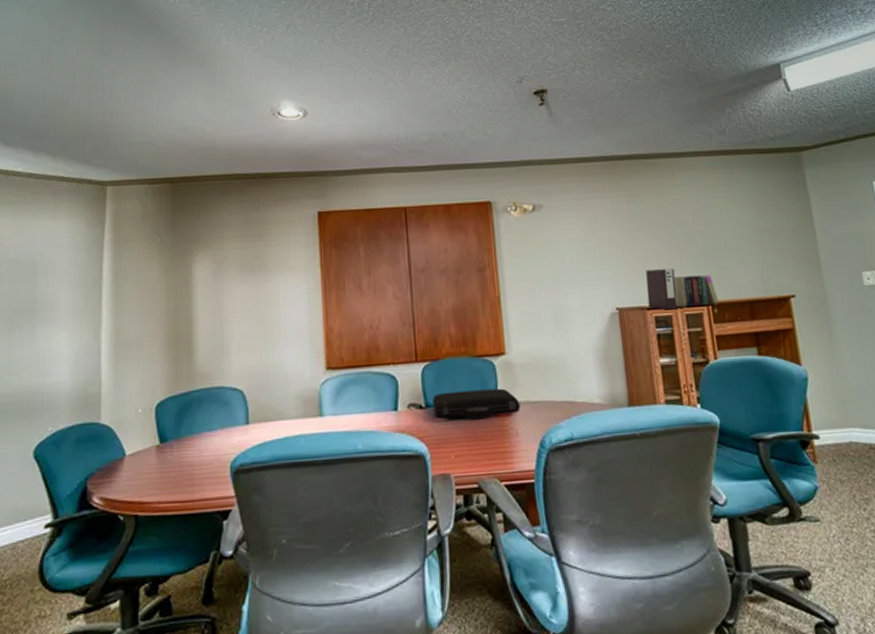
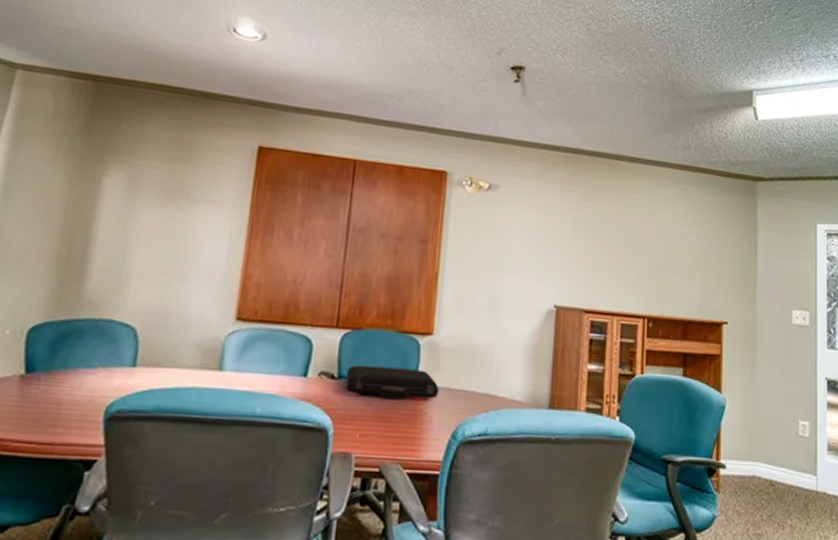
binder: present [646,269,678,311] -> none [586,272,618,317]
books: present [673,275,719,308] -> none [613,284,656,320]

